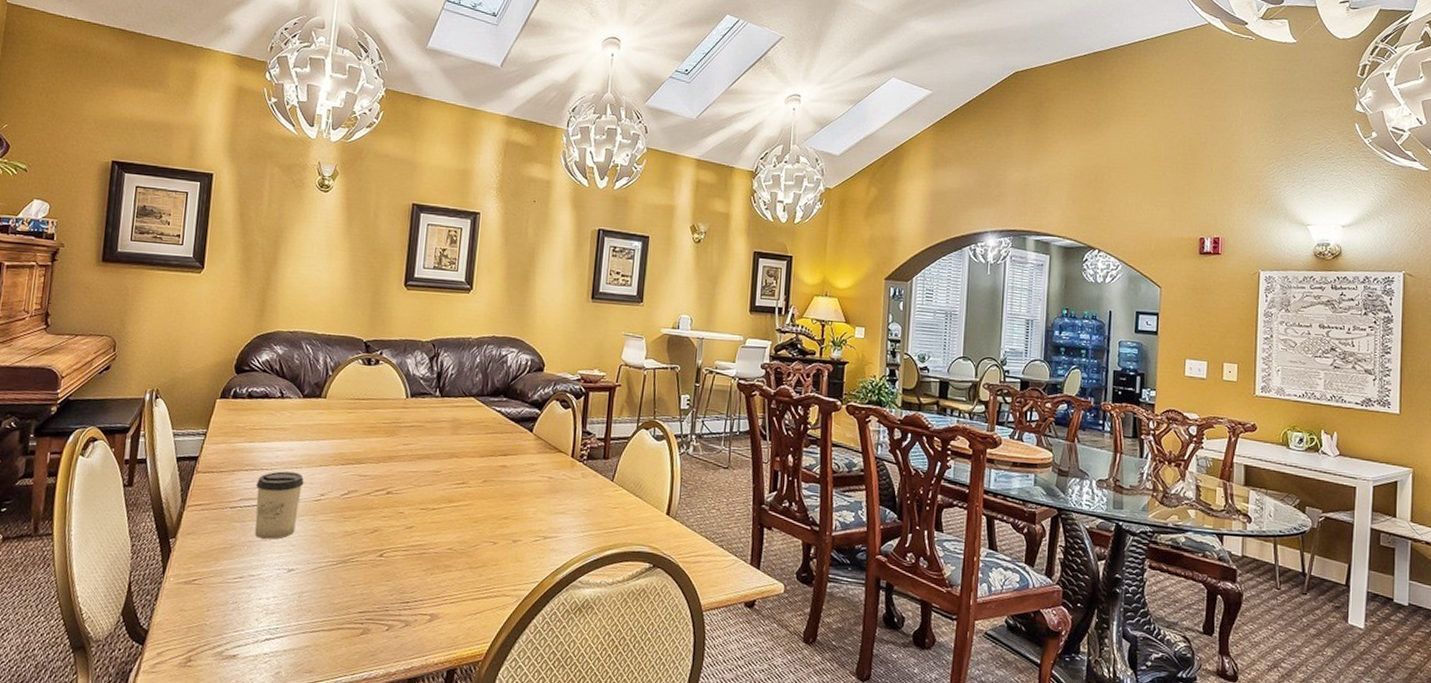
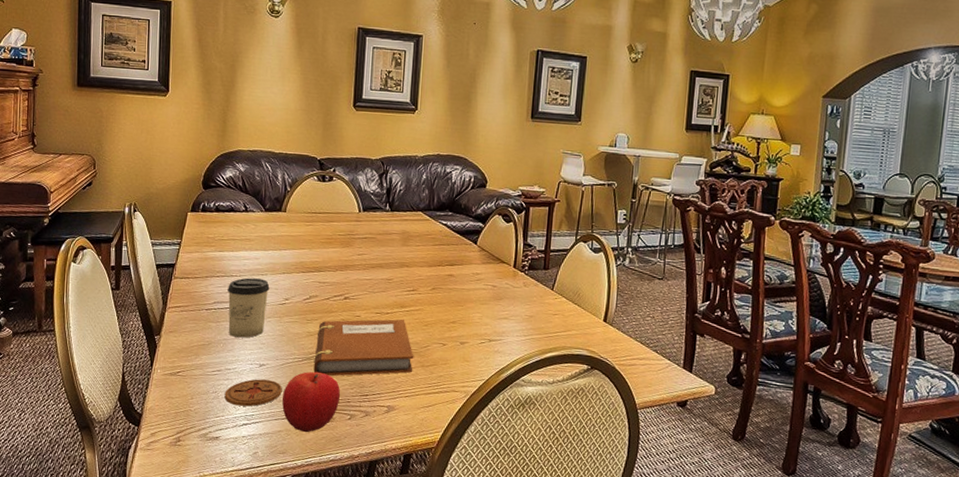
coaster: none [245,586,313,619] -> present [224,379,282,407]
fruit: none [311,576,379,648] -> present [282,371,341,433]
notebook: none [349,515,462,582] -> present [313,319,414,376]

